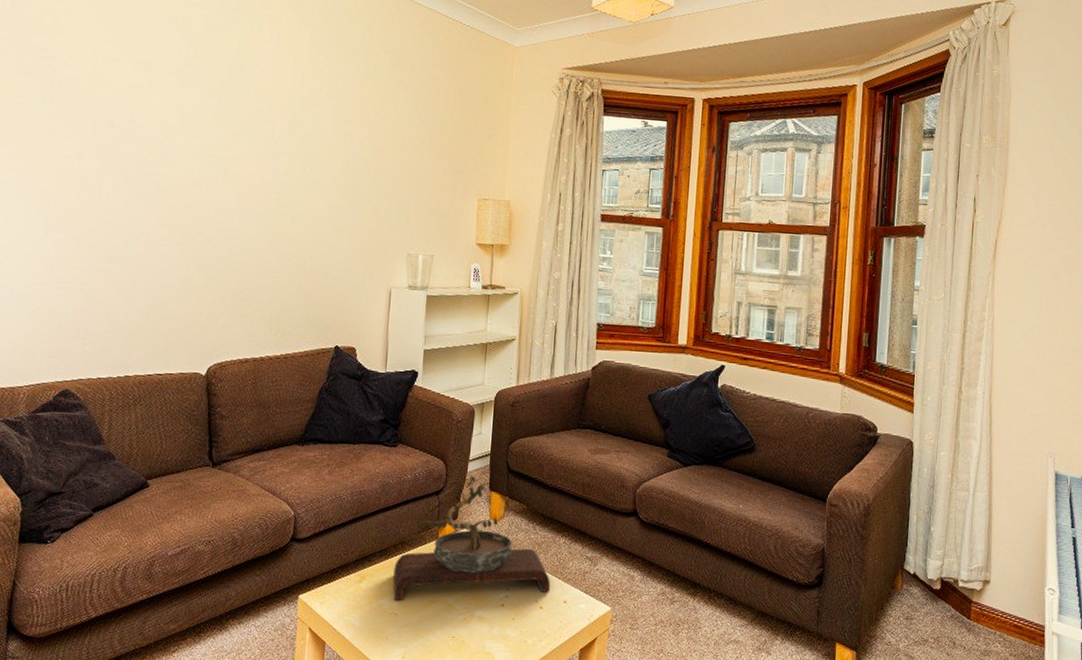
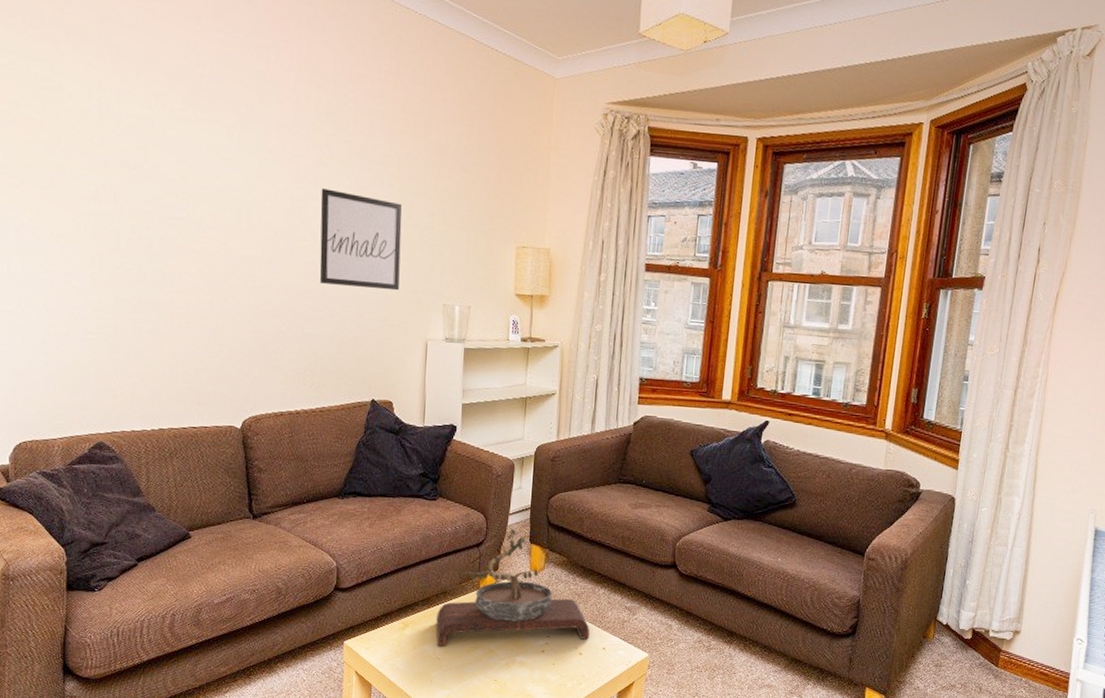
wall art: none [289,146,370,241] -> present [319,188,402,291]

